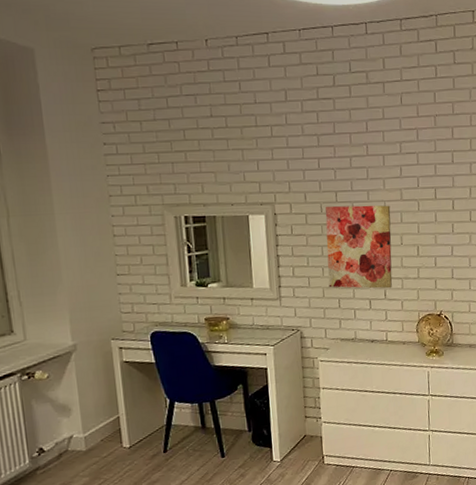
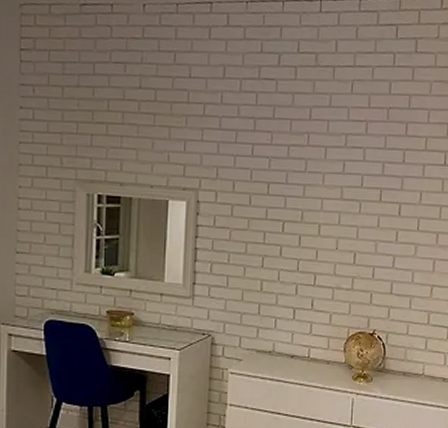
wall art: present [325,205,393,289] -> none [249,198,328,298]

